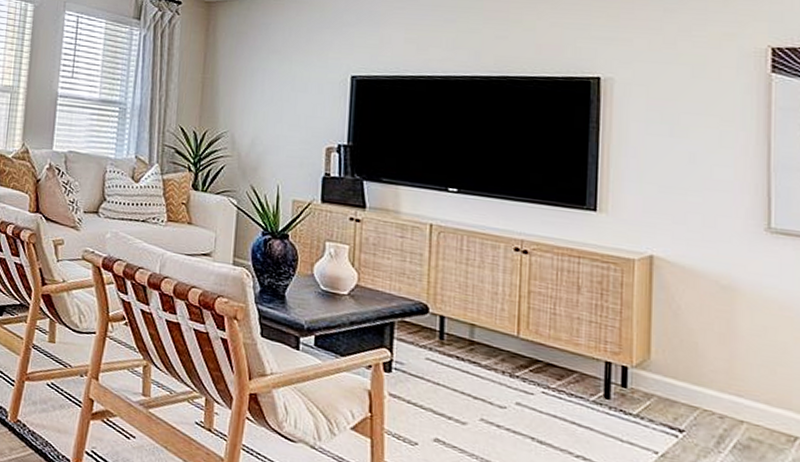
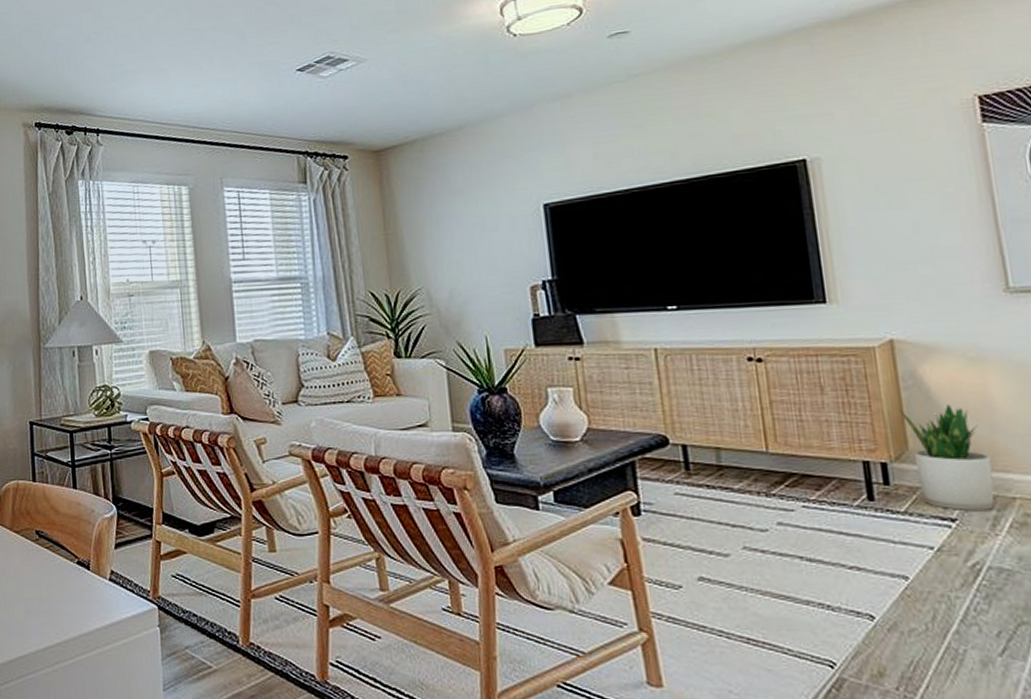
planter: none [648,322,726,429] -> present [899,404,995,512]

